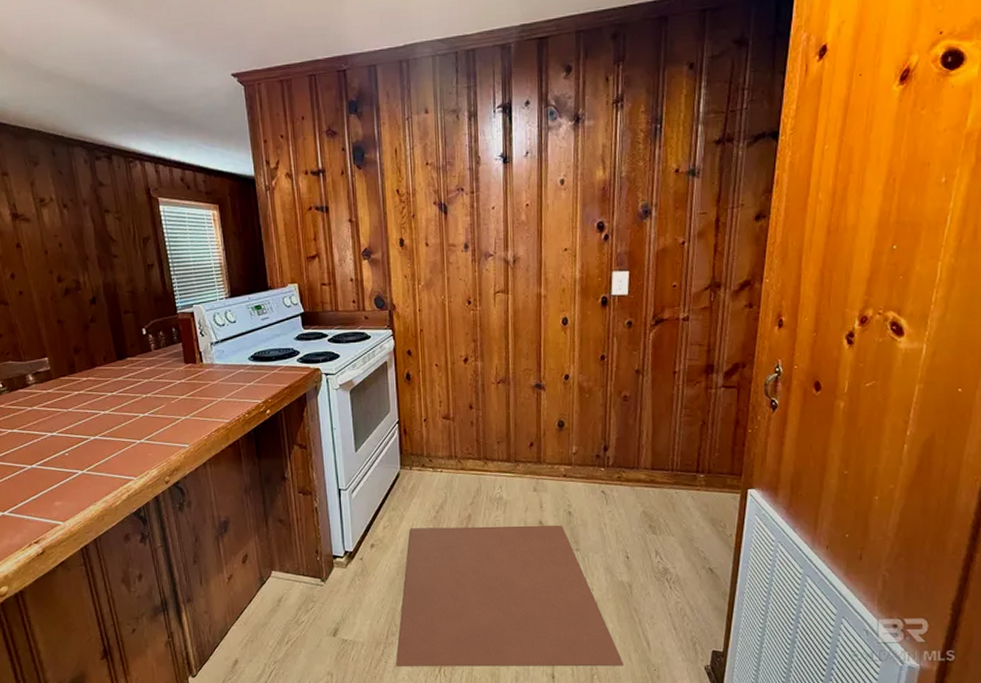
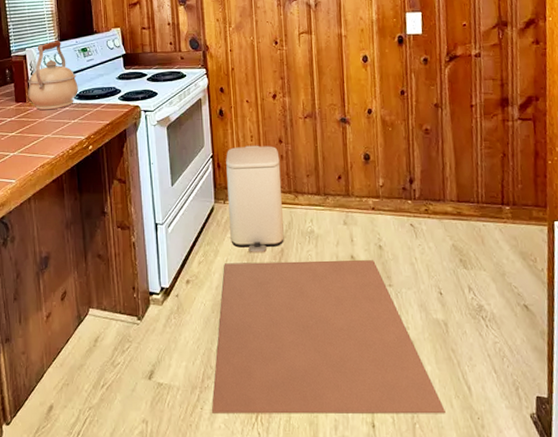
kettle: none [197,297,253,372] -> present [27,41,78,111]
pedal bin: none [413,411,472,519] -> present [226,145,284,253]

